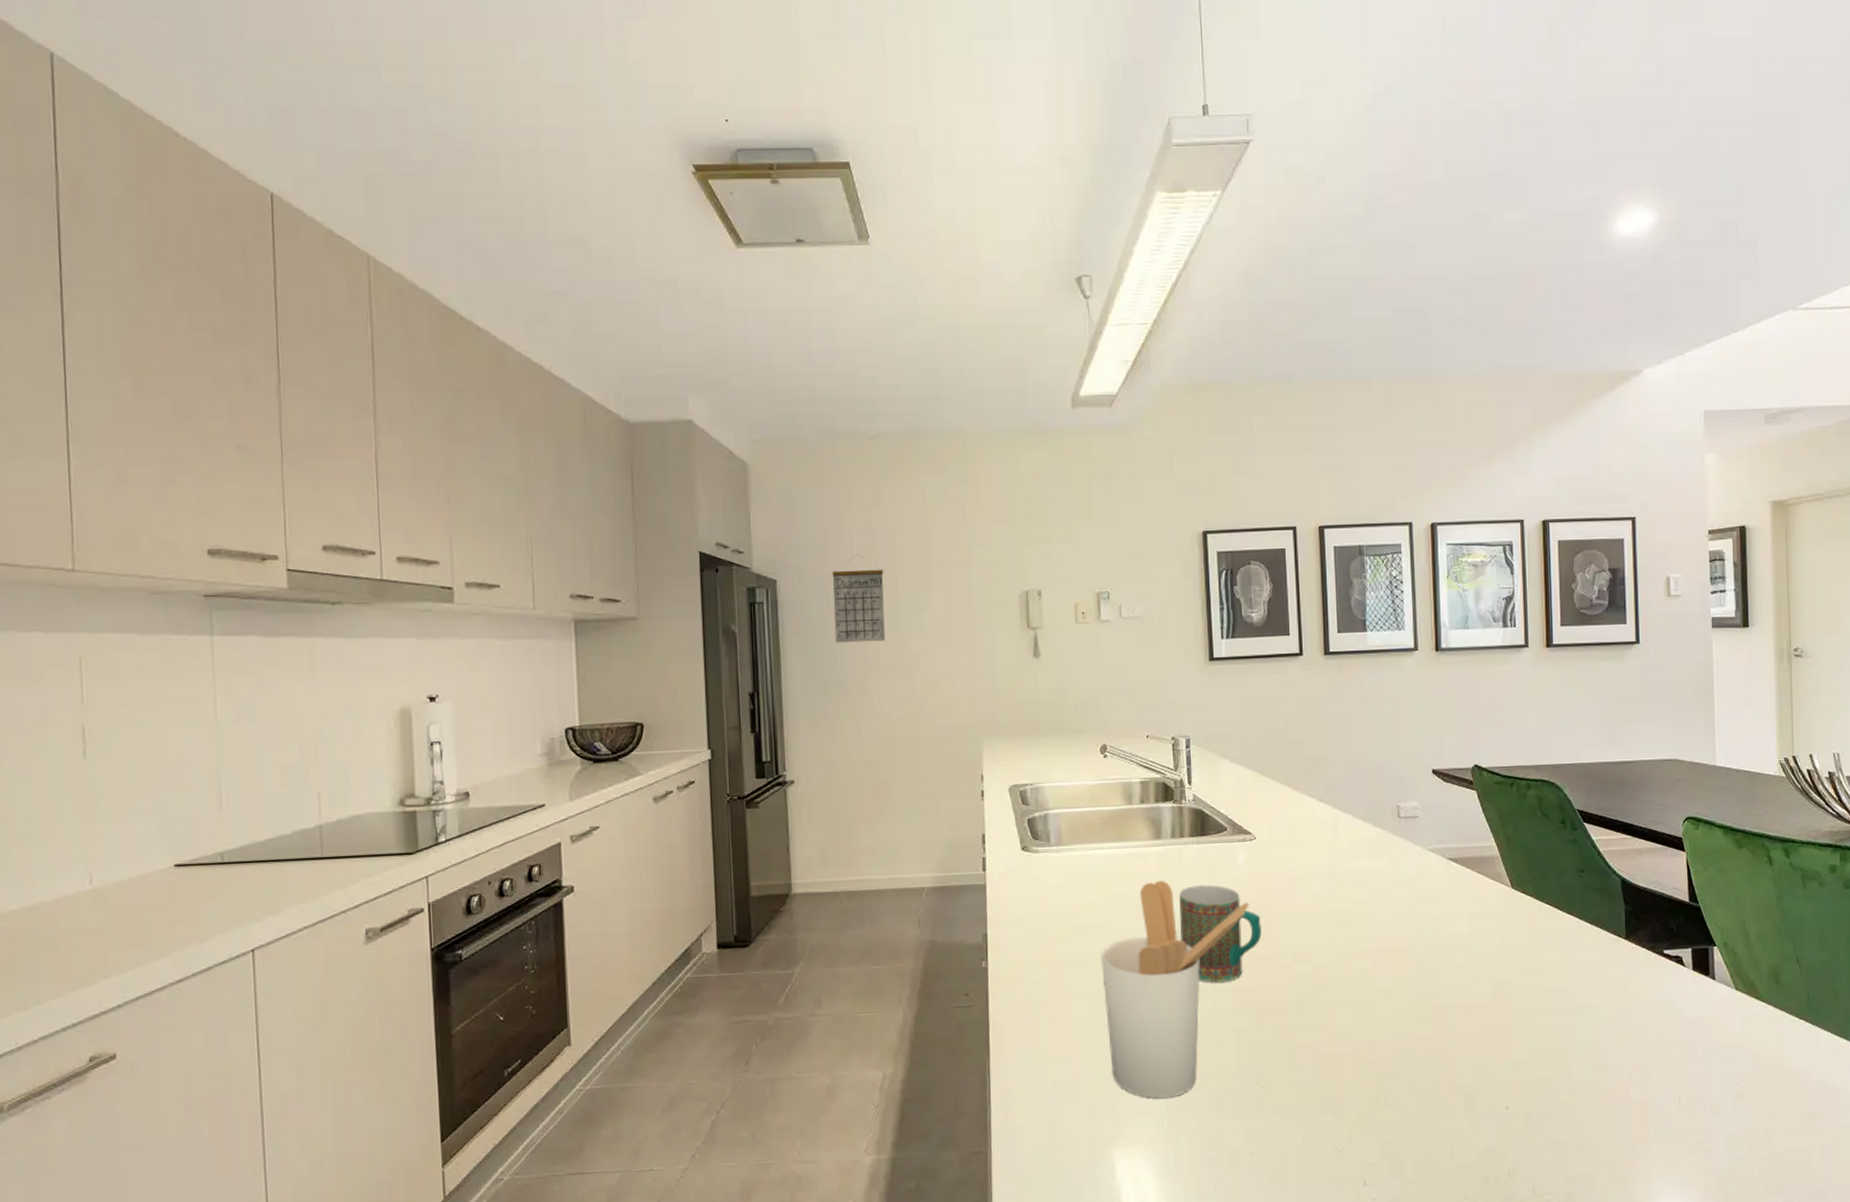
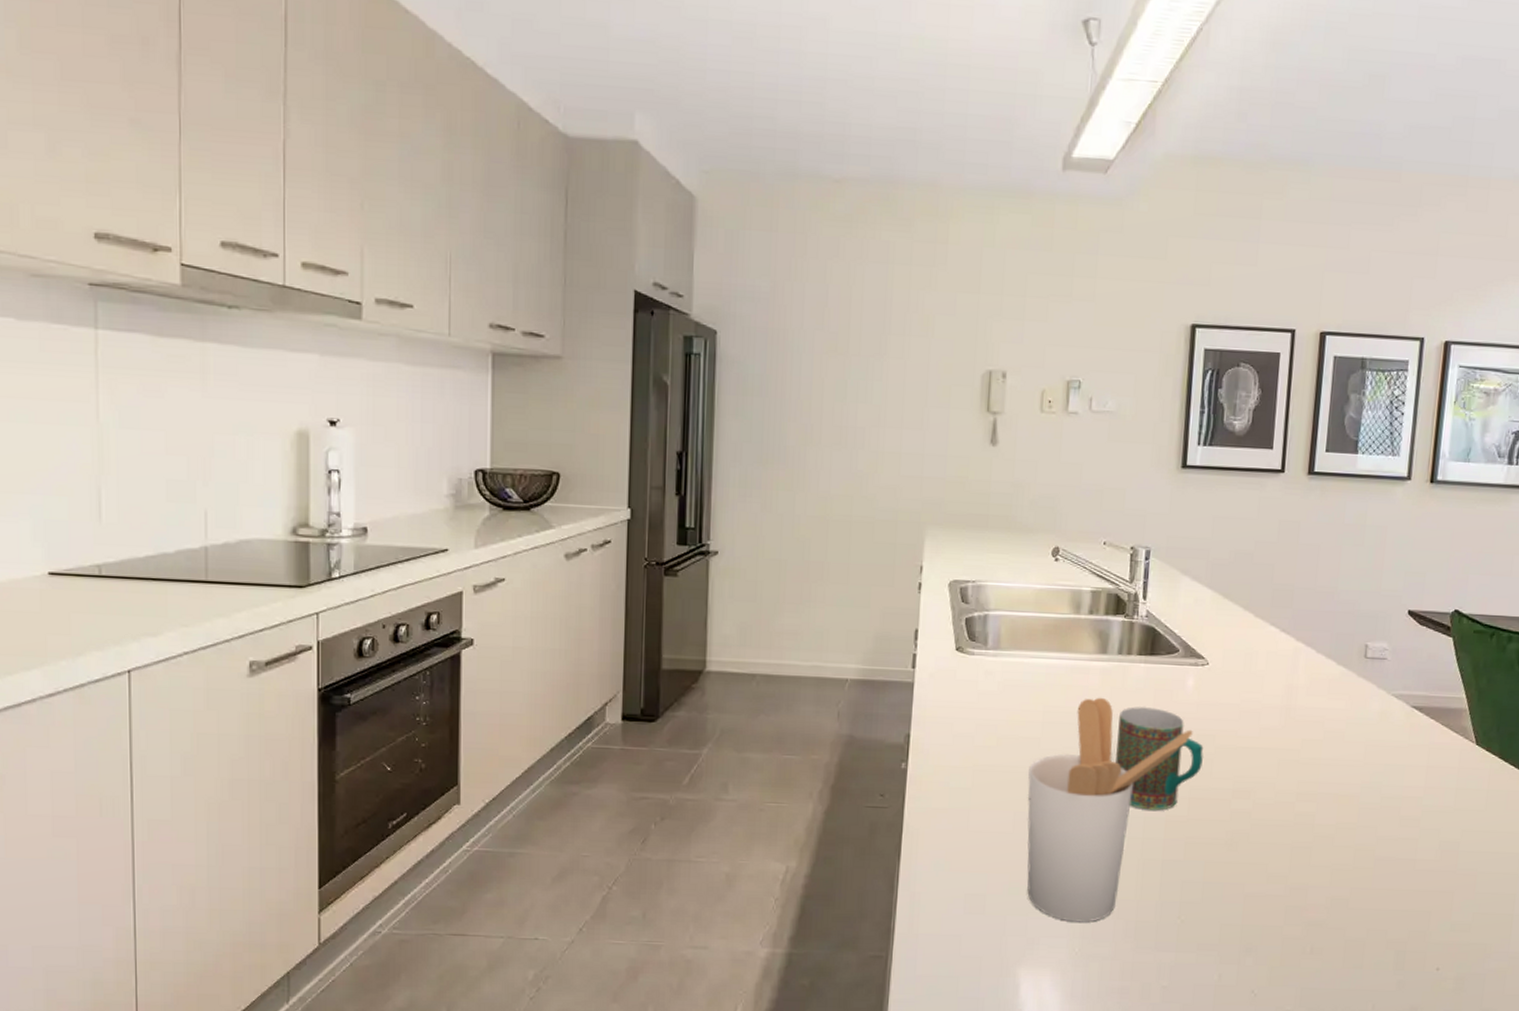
calendar: present [832,554,885,643] -> none [775,311,835,410]

